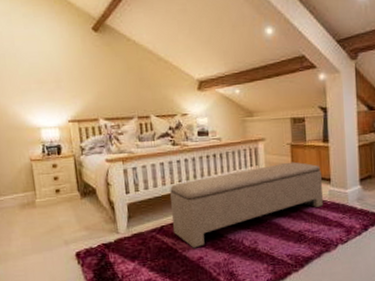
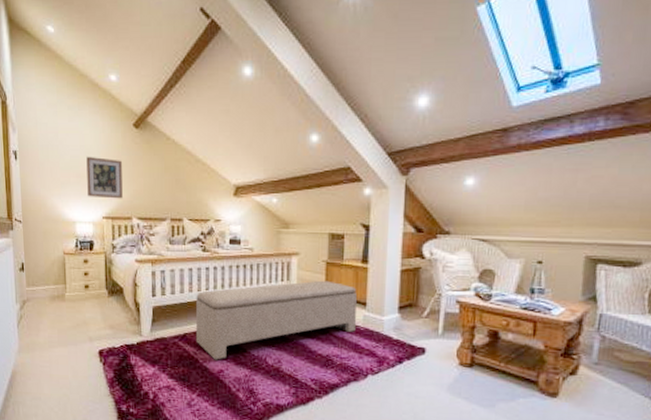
wall art: none [46,61,87,102] -> present [86,156,123,199]

